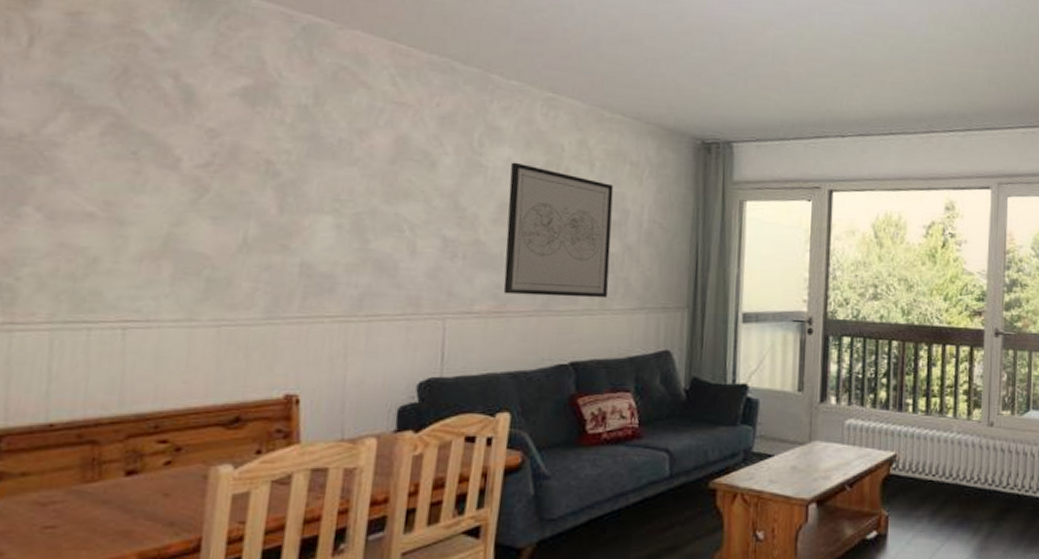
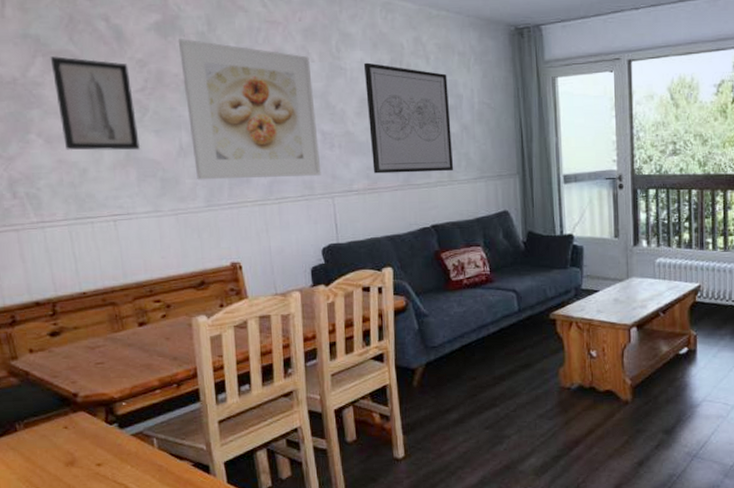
wall art: none [74,112,193,240] -> present [50,56,140,151]
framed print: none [259,110,442,291] -> present [178,39,322,180]

